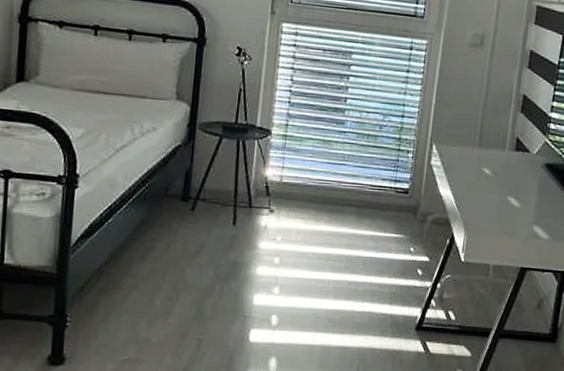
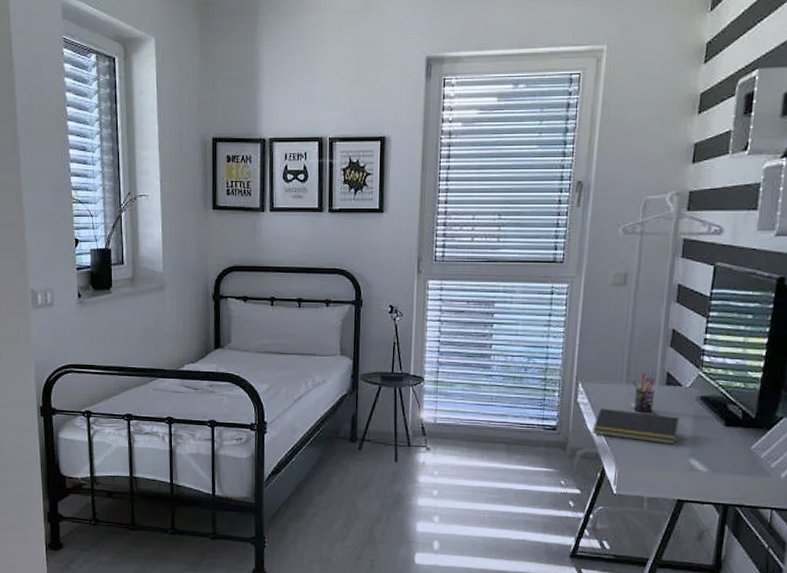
notepad: none [444,171,526,212] -> present [592,408,679,445]
pen holder: none [484,138,506,178] -> present [632,374,656,413]

